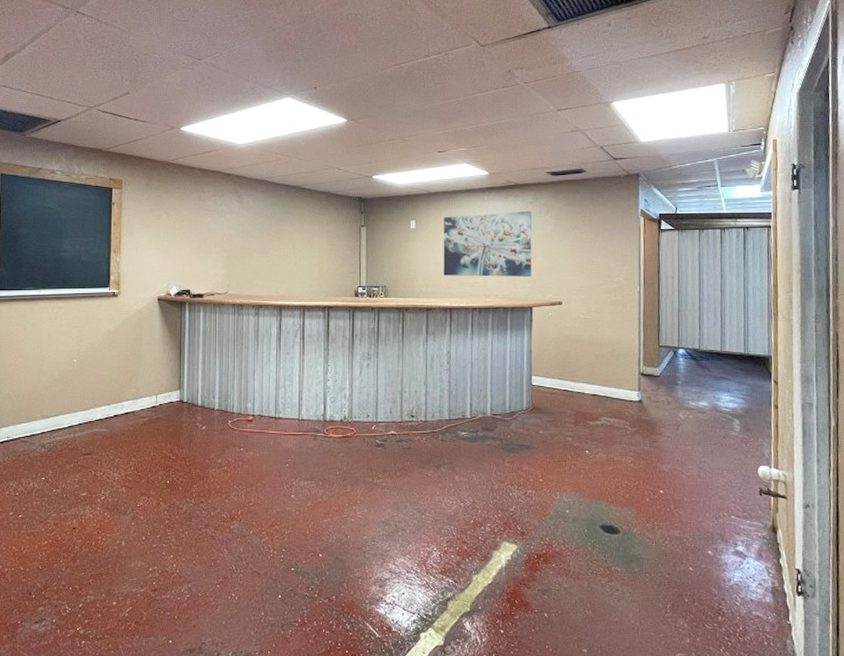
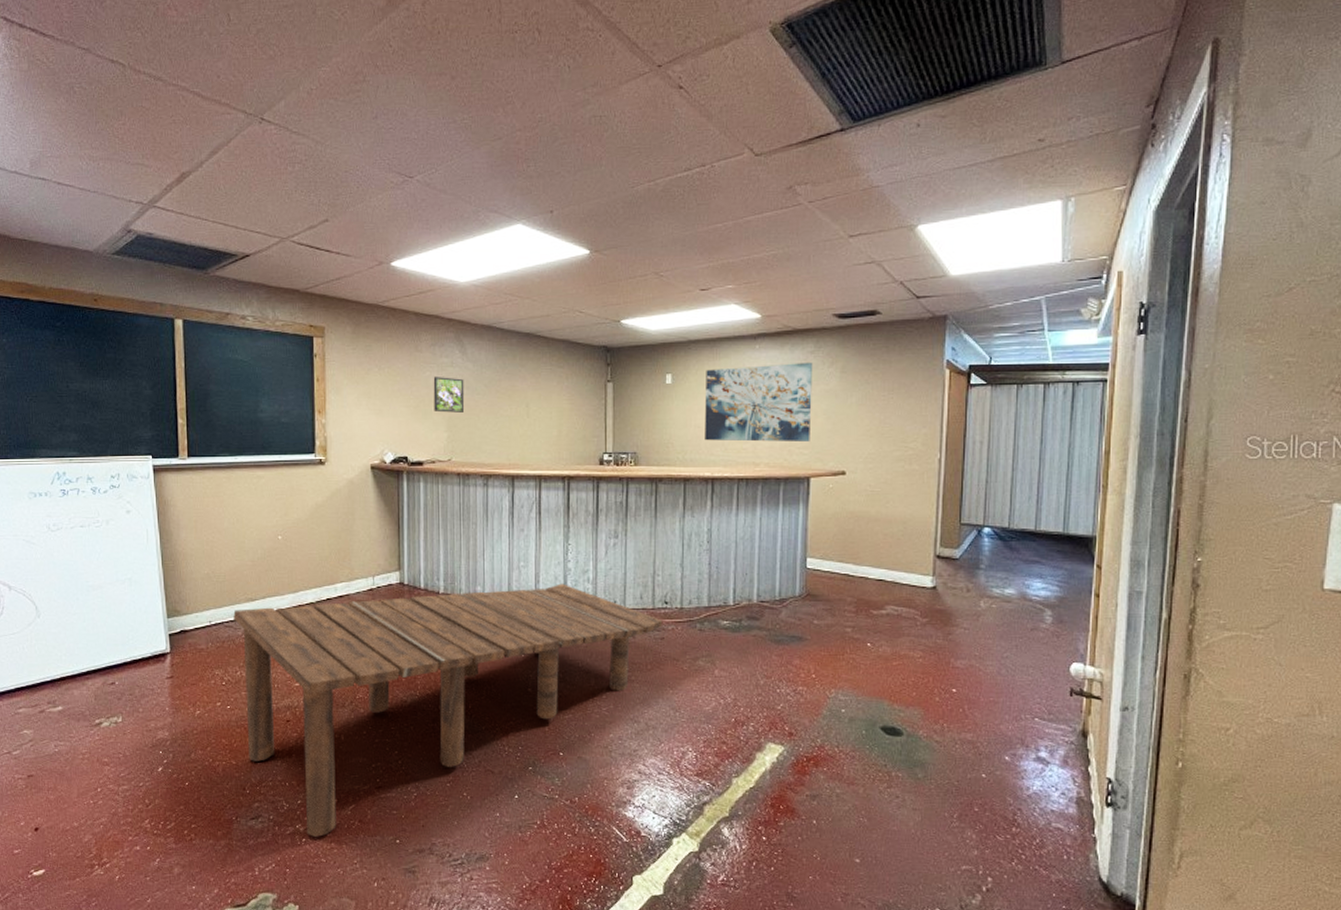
dining table: none [29,400,410,639] -> present [233,583,663,837]
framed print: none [214,222,240,252] -> present [433,377,465,413]

